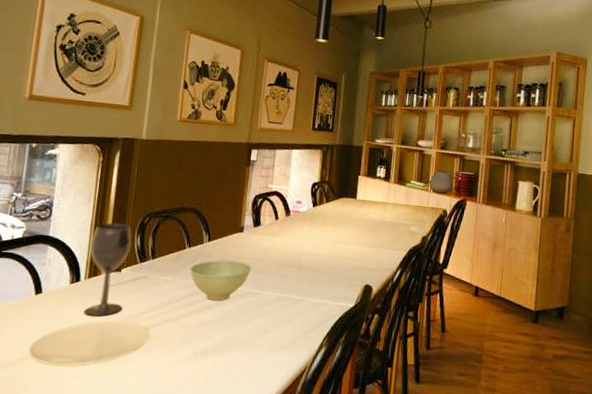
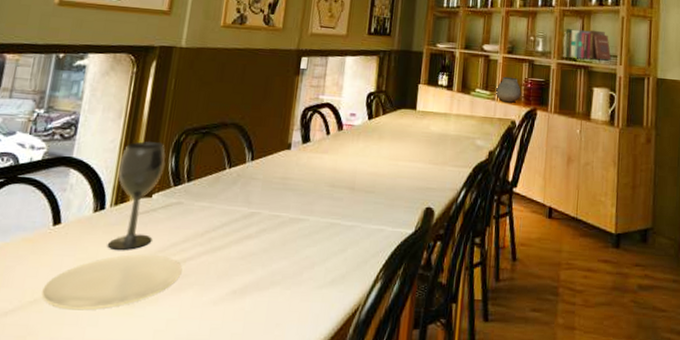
bowl: present [190,260,252,301] -> none [230,181,299,230]
books: none [492,127,537,157] -> present [563,29,612,61]

